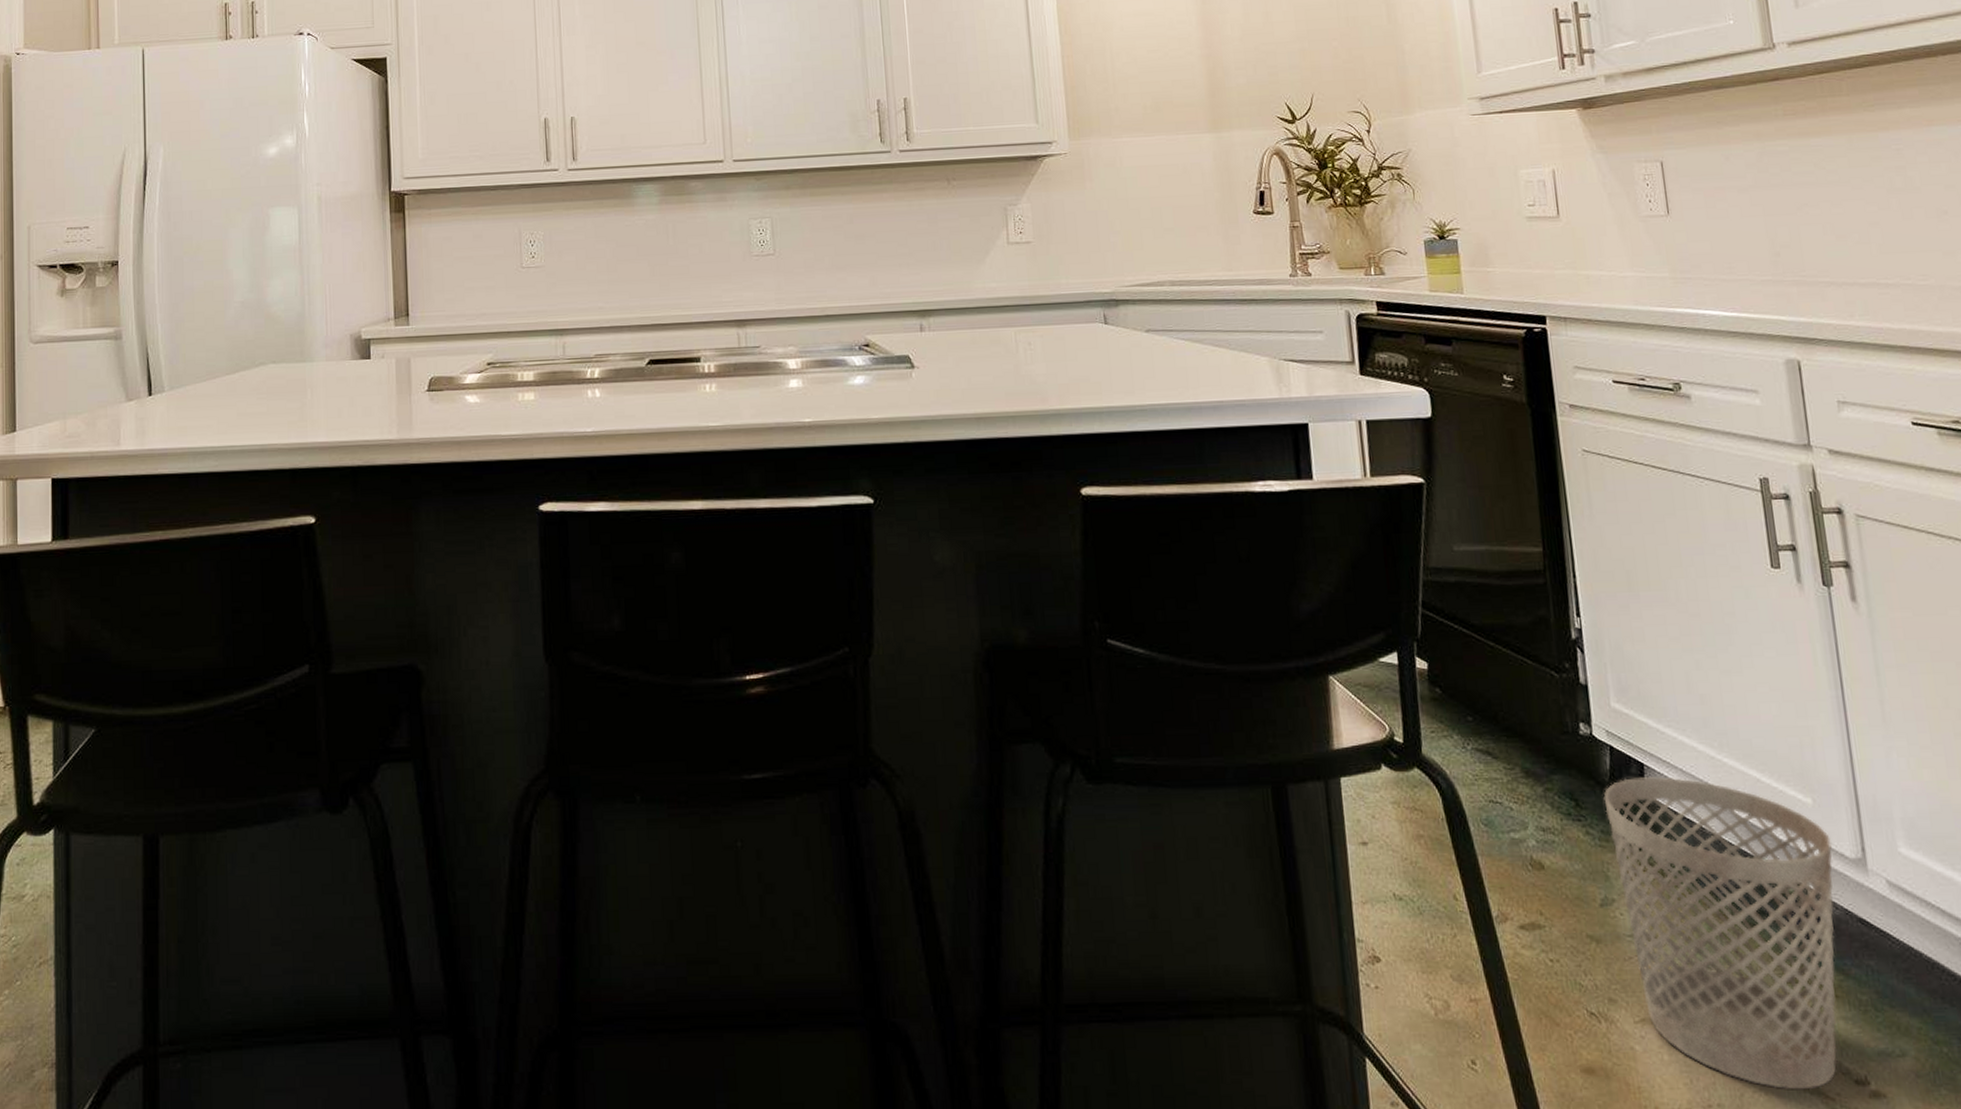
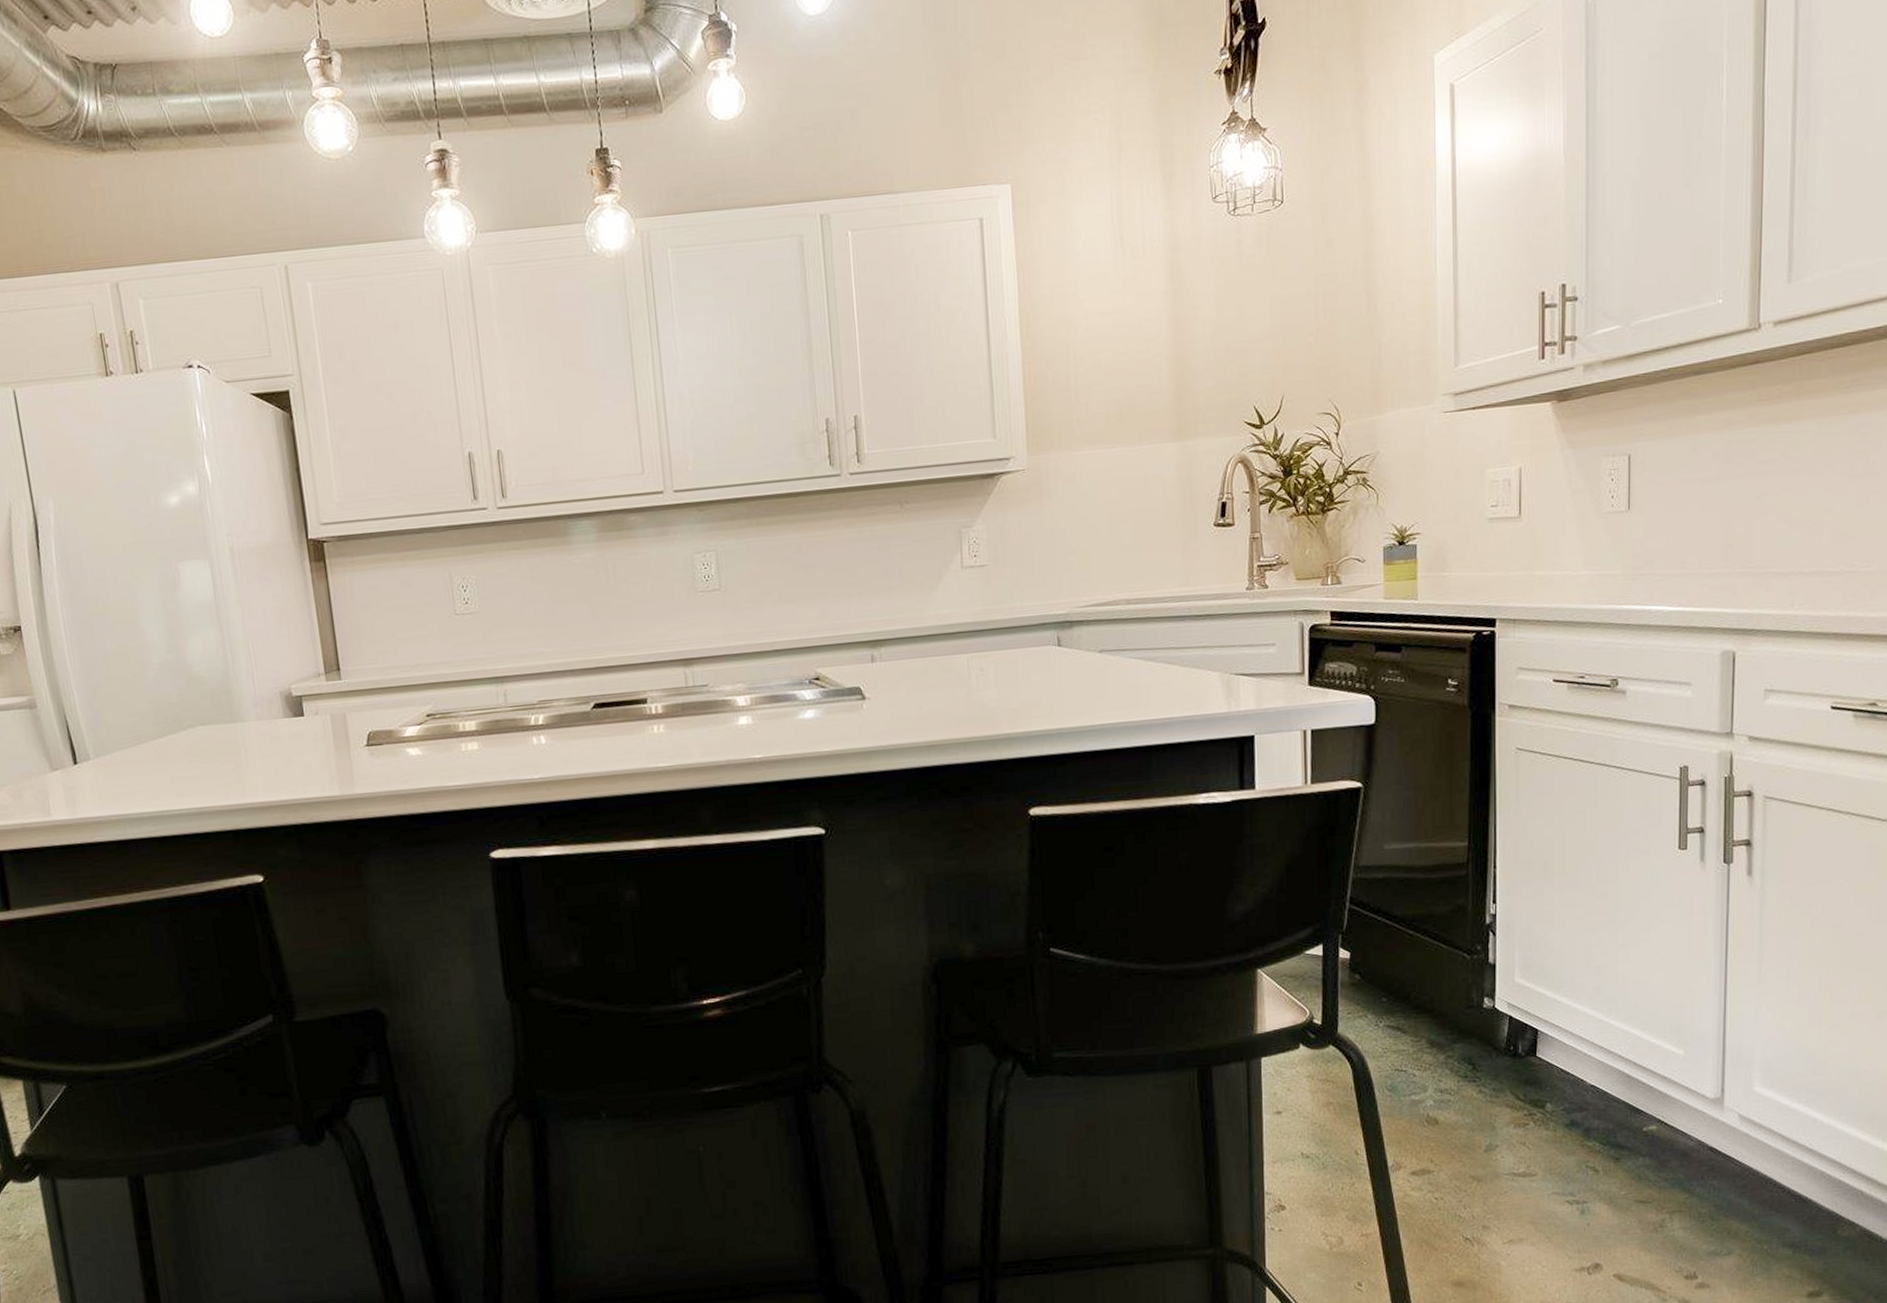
wastebasket: present [1603,776,1838,1090] -> none [1498,1039,1695,1287]

